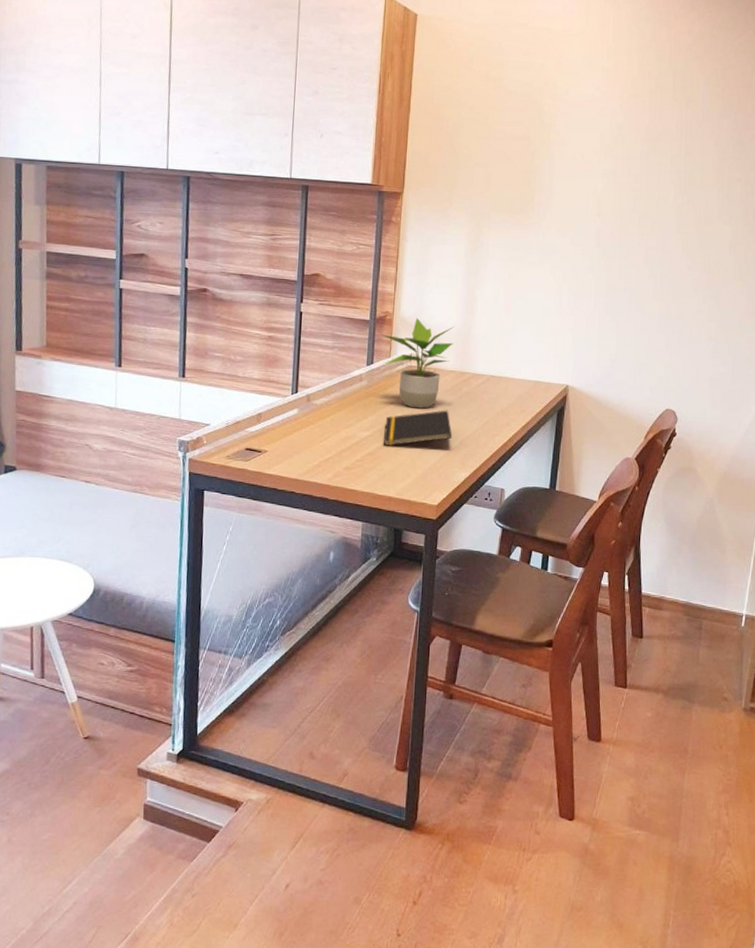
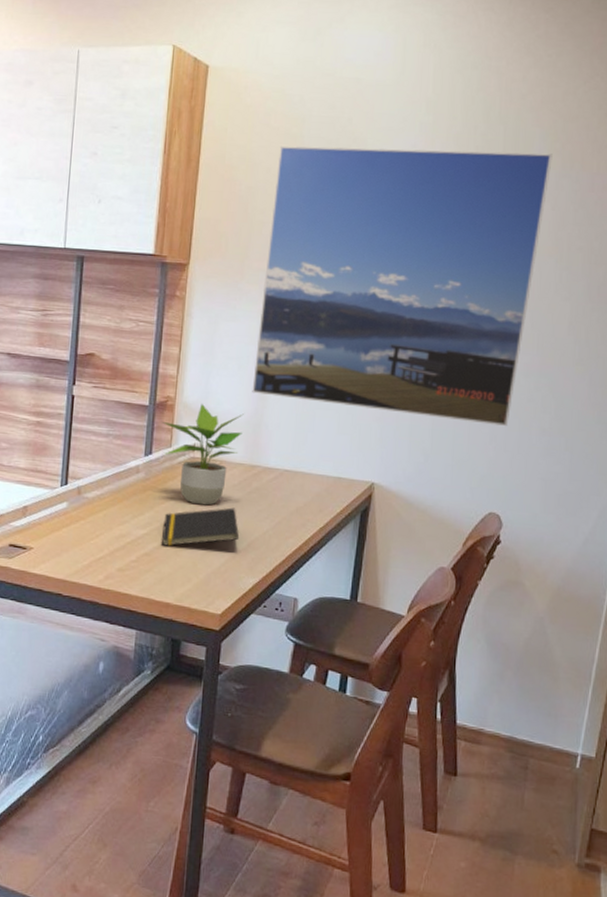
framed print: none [461,87,714,334] -> present [252,146,553,426]

